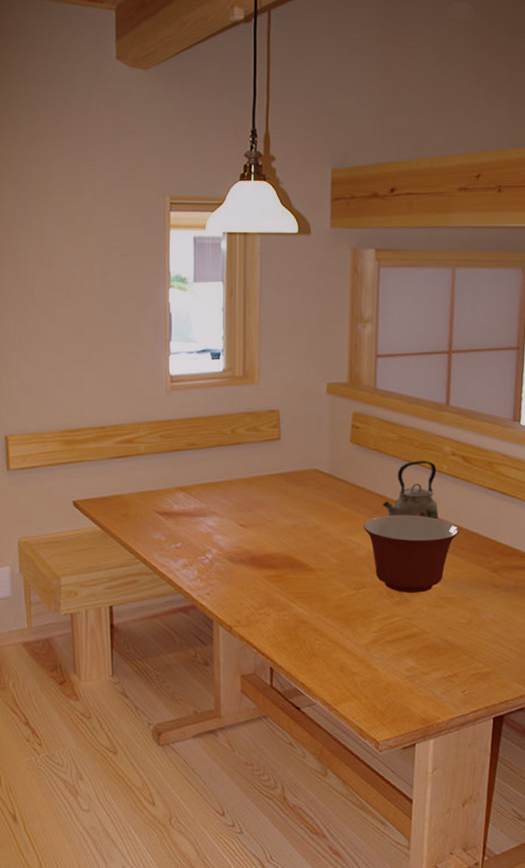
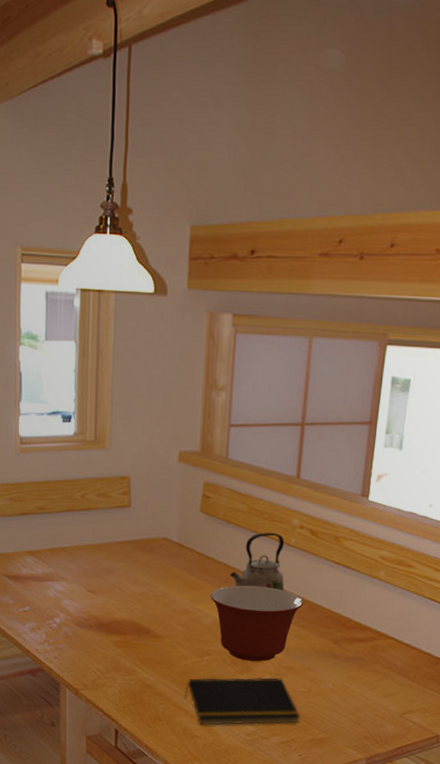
notepad: none [341,609,462,661] -> present [185,677,300,725]

